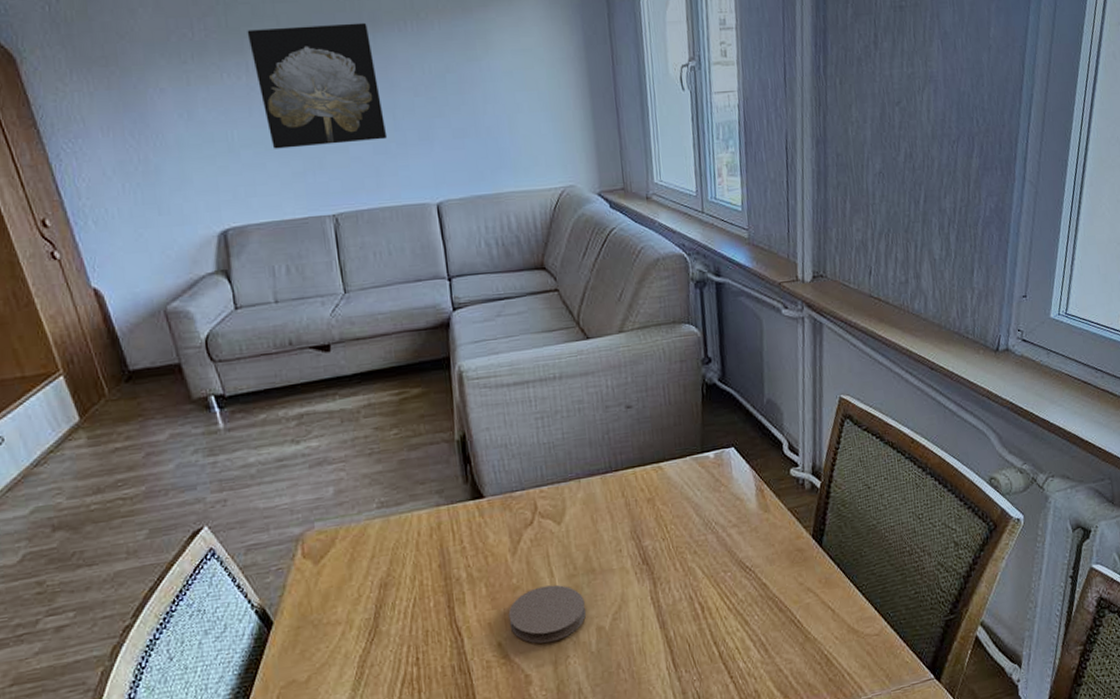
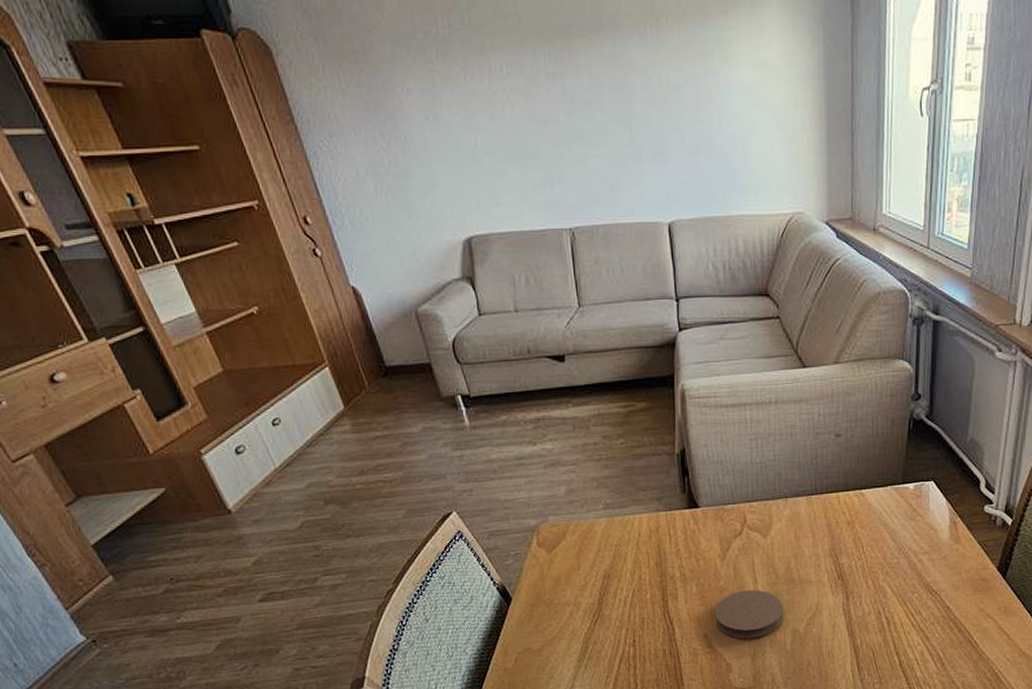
wall art: present [247,22,388,149] -> none [489,26,624,158]

